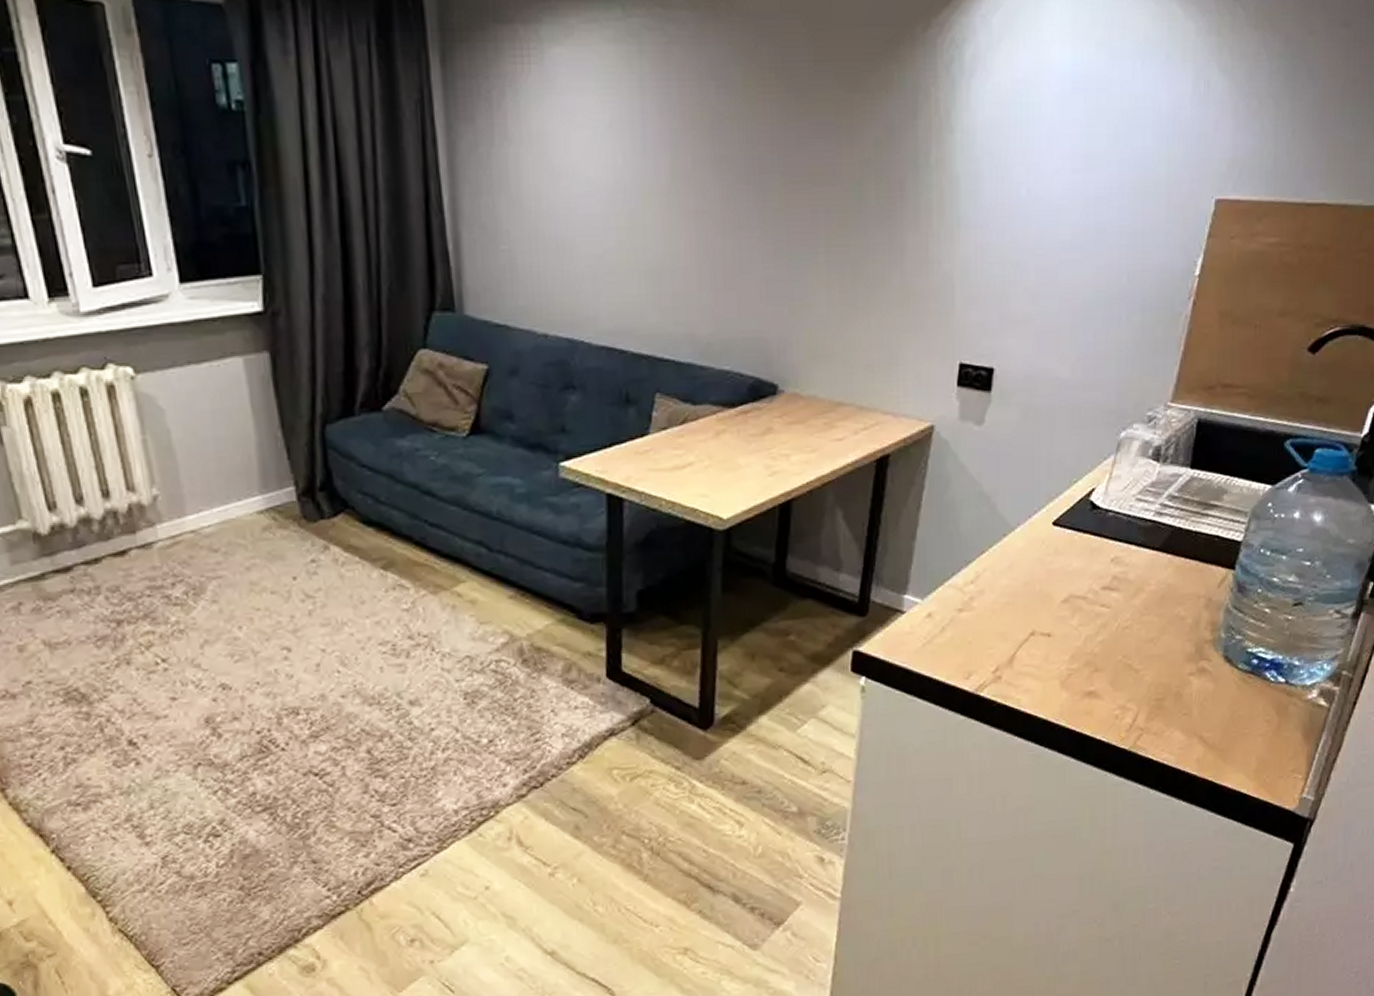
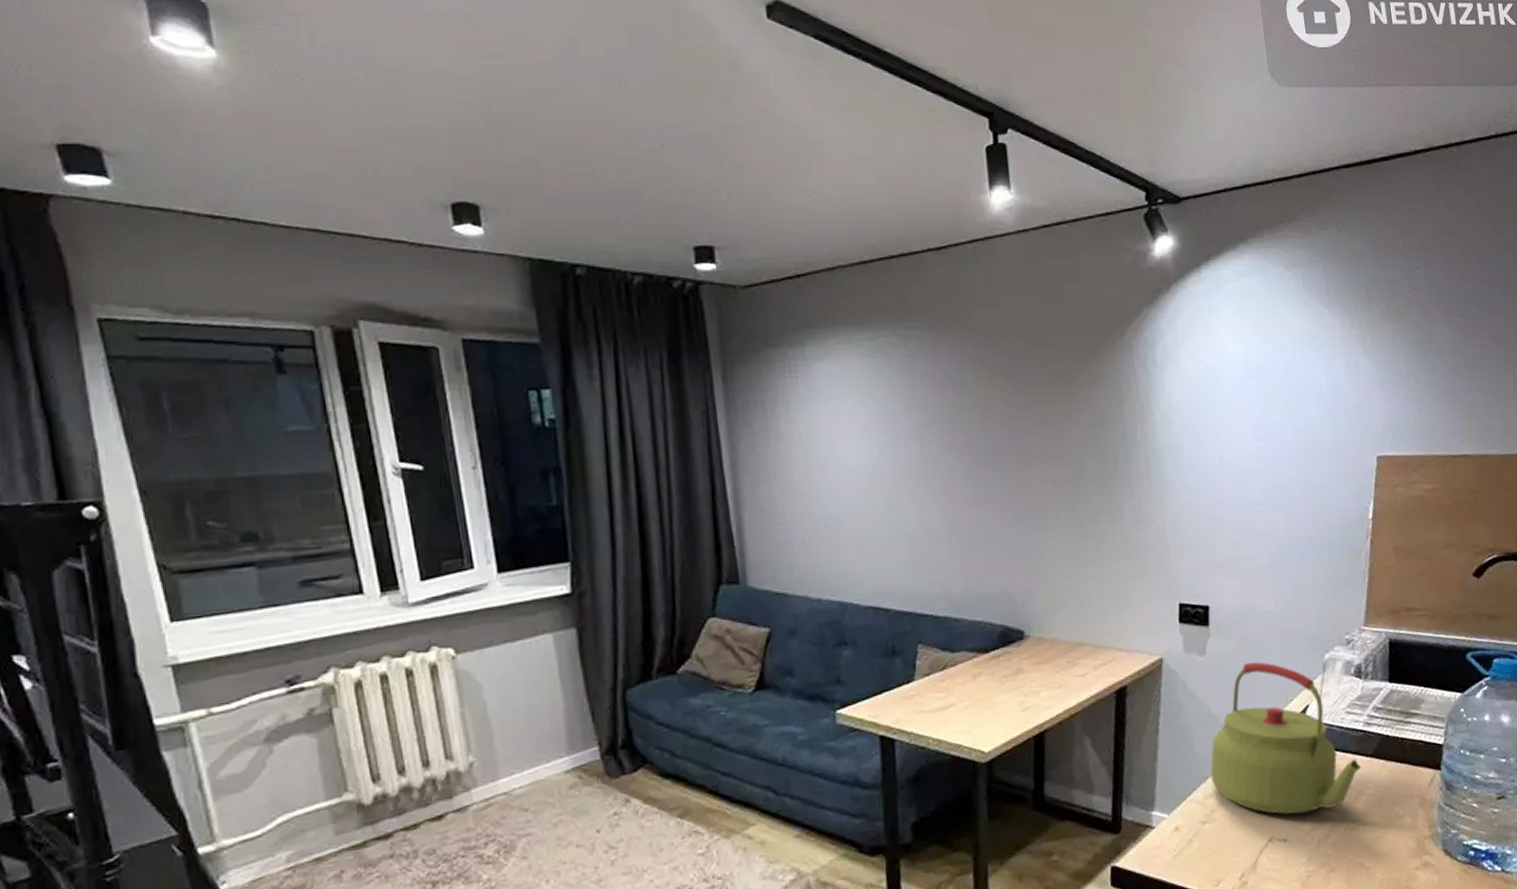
kettle: none [974,436,1146,608] -> present [1210,662,1362,815]

